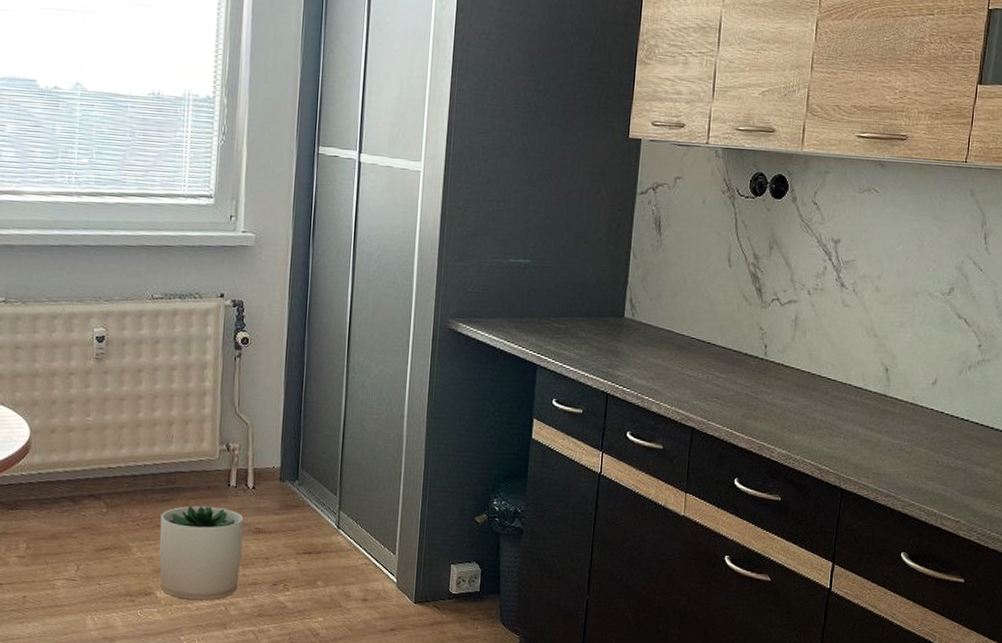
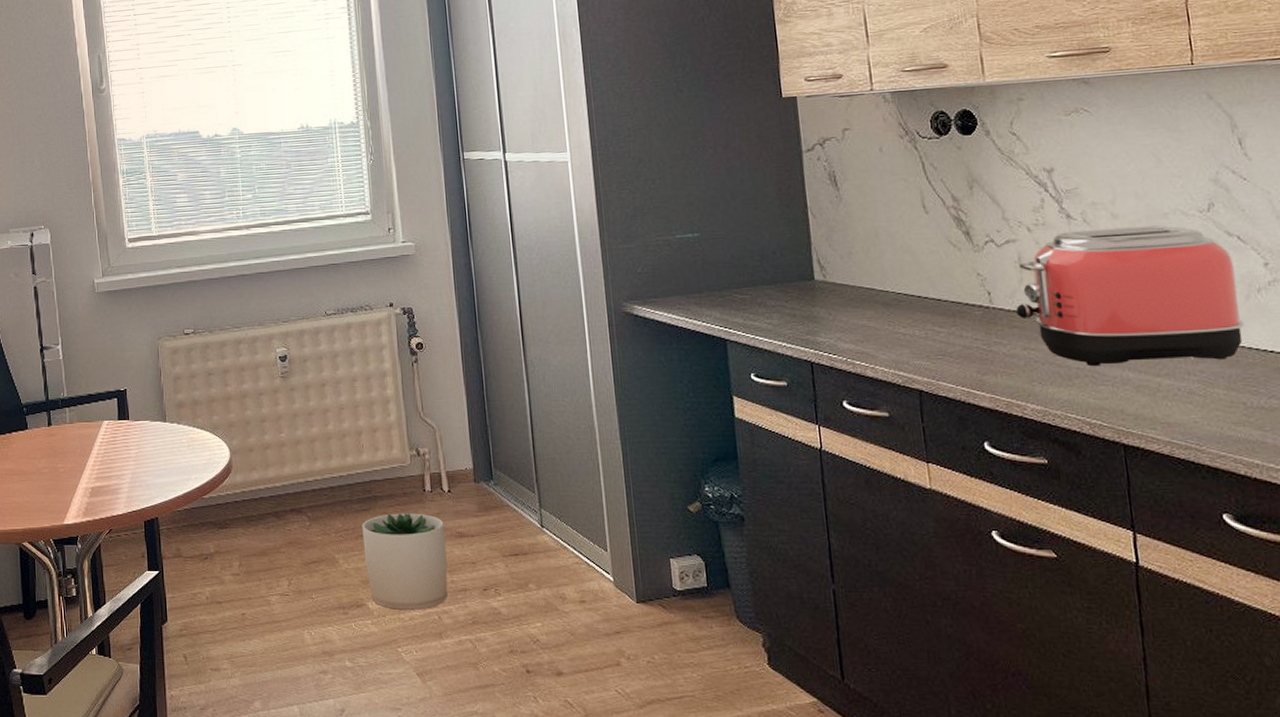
toaster: none [784,298,957,424] -> present [1016,225,1244,367]

